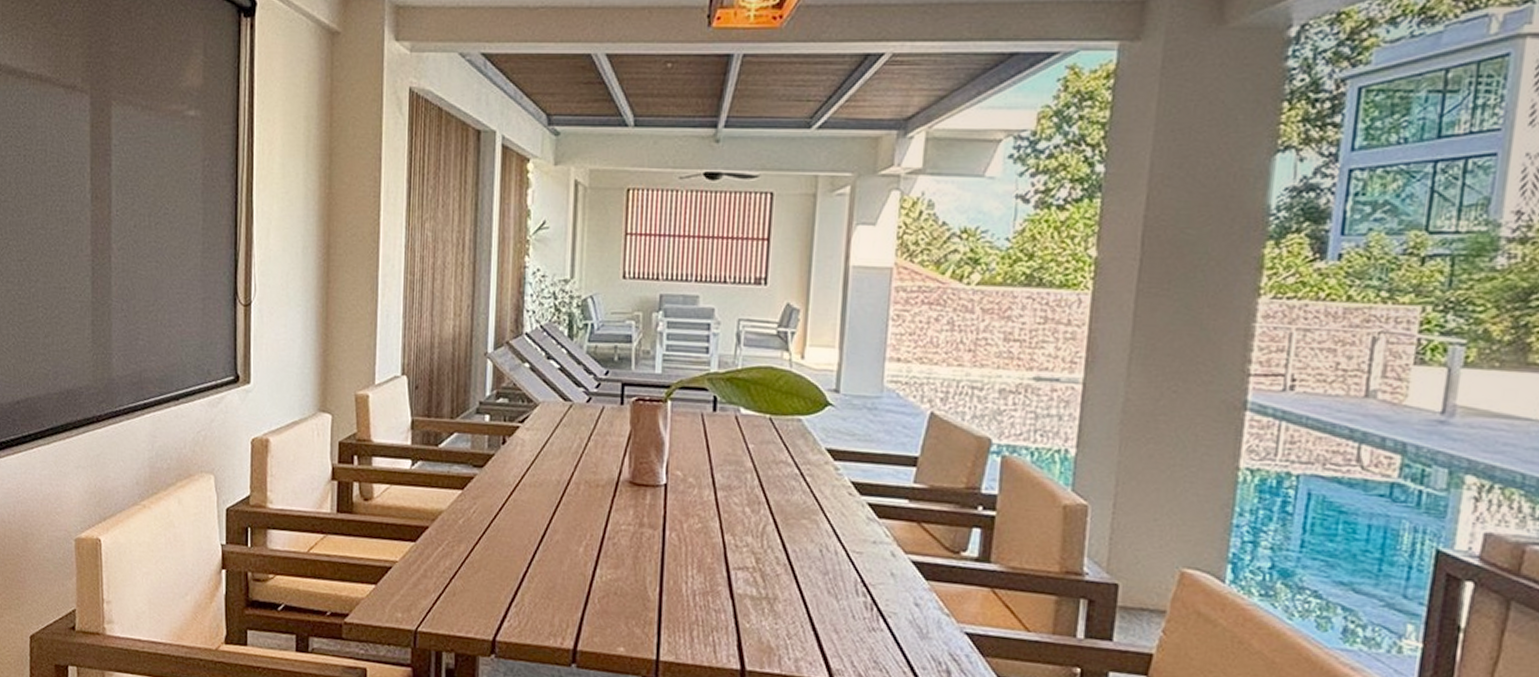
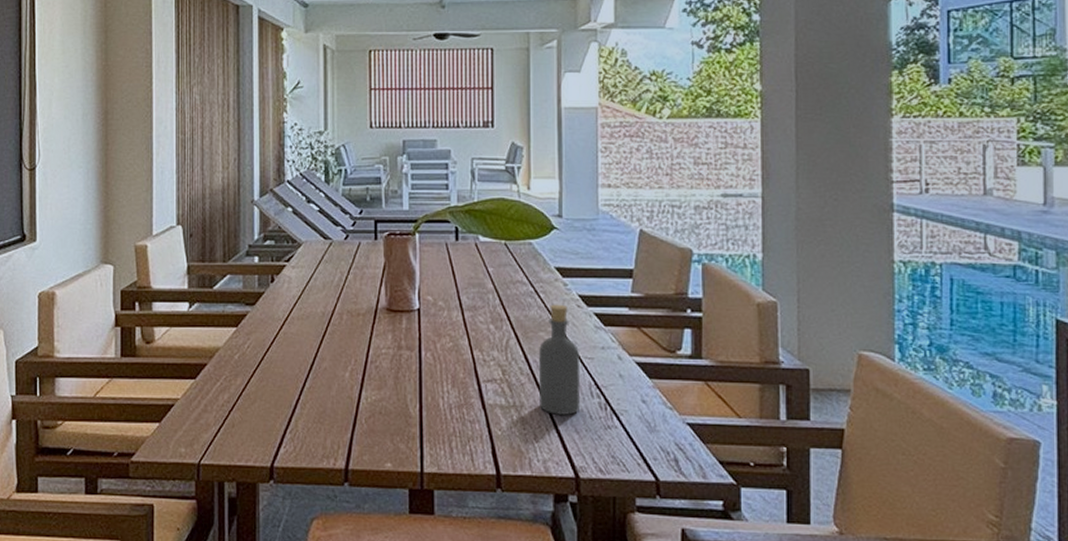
bottle: none [796,489,846,613] -> present [539,304,579,415]

